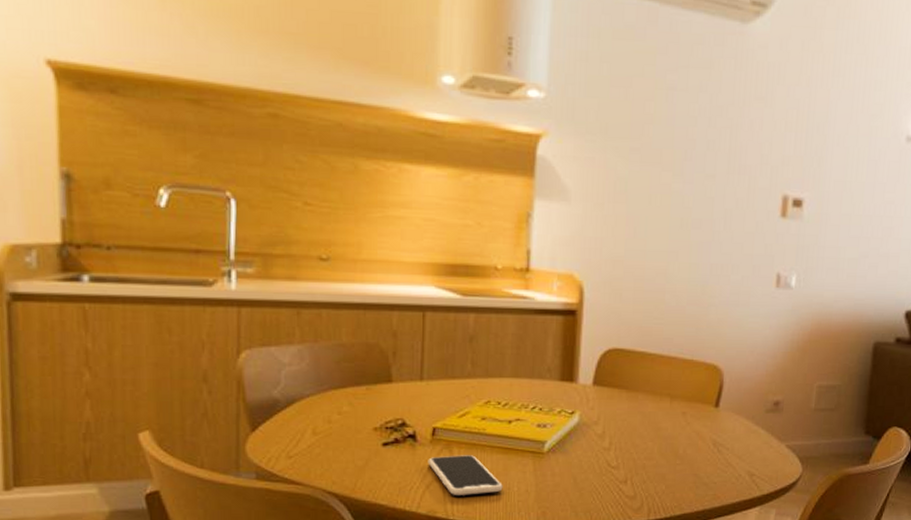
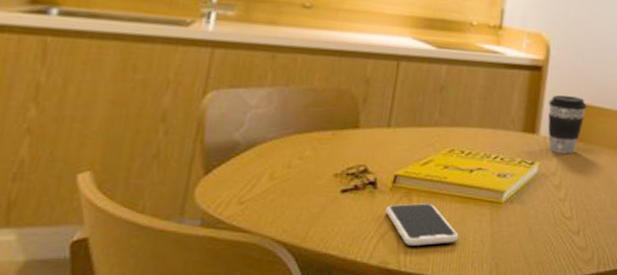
coffee cup: none [586,341,628,403] -> present [548,95,587,154]

